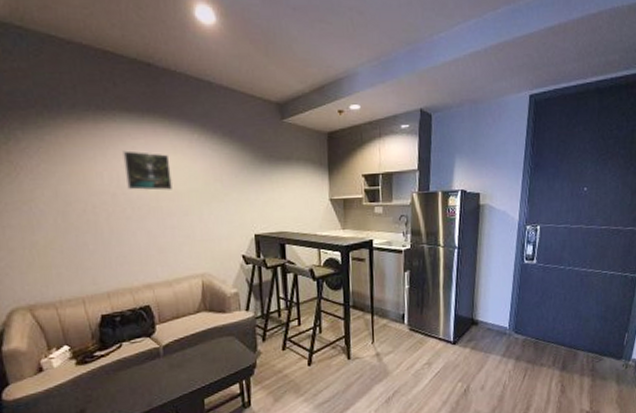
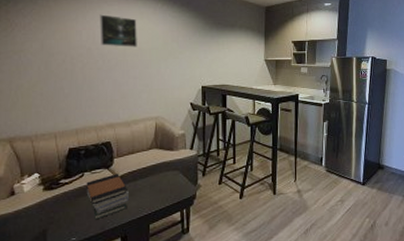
book stack: none [126,342,178,397] -> present [86,174,129,220]

